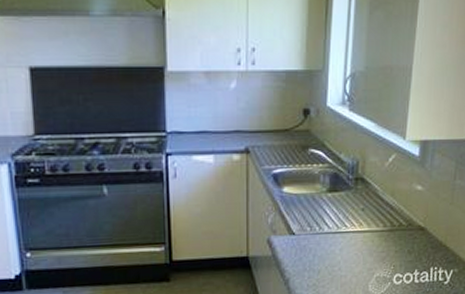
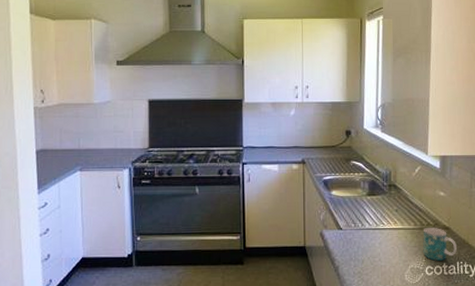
mug: none [391,228,432,268] -> present [422,227,457,261]

